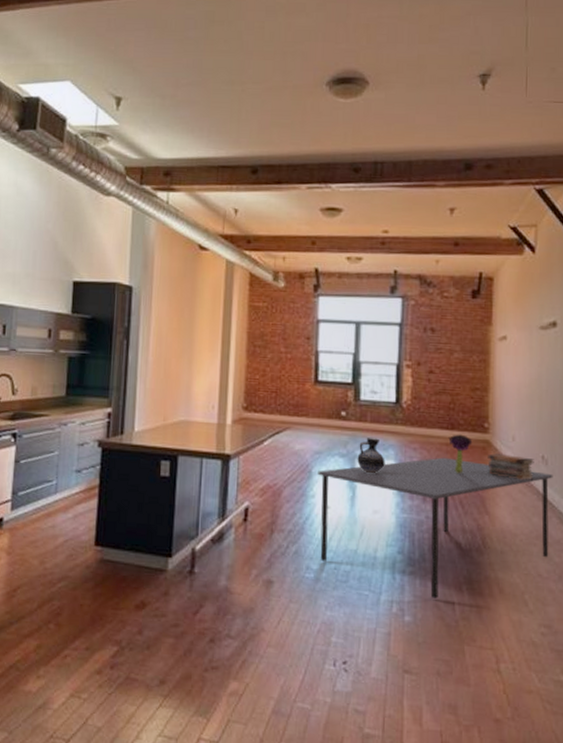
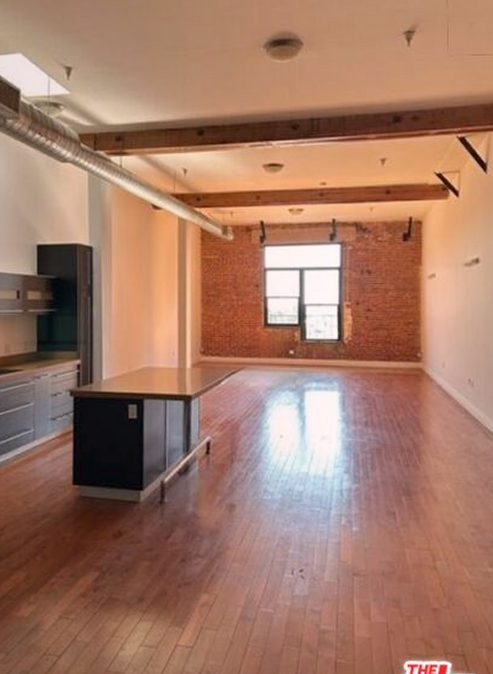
dining table: present [318,457,553,600] -> none [271,386,479,511]
ceramic jug: present [357,438,385,473] -> none [305,373,331,404]
bouquet: present [448,434,473,473] -> none [386,364,408,399]
book stack: present [487,454,534,480] -> none [421,380,462,401]

